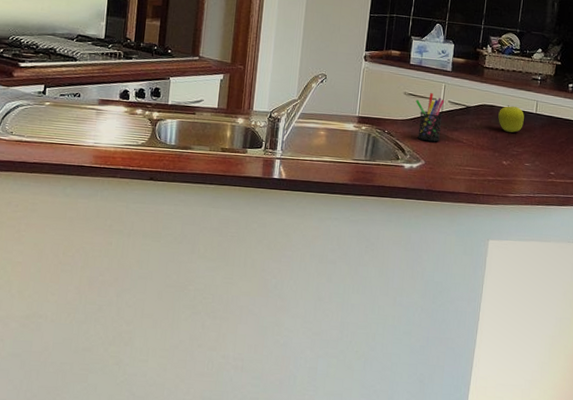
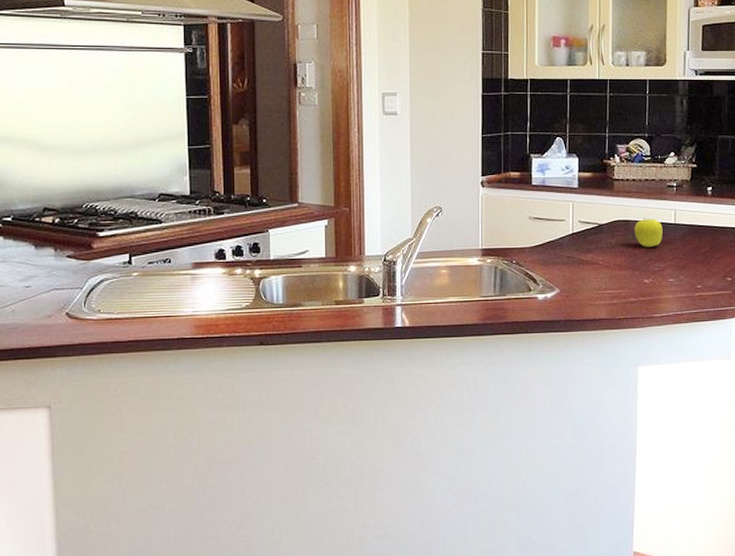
pen holder: present [415,93,444,142] -> none [542,214,574,268]

